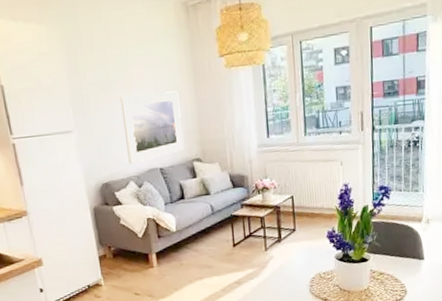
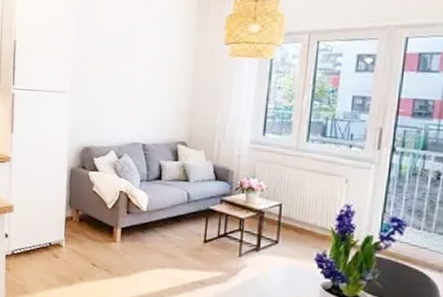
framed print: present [119,90,184,164] -> none [113,67,176,134]

